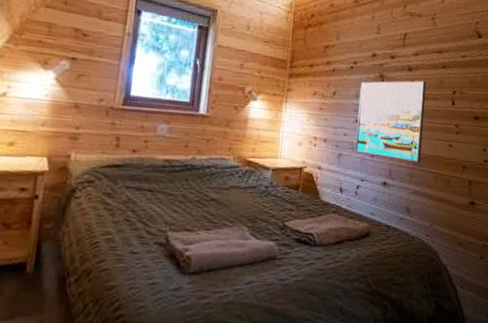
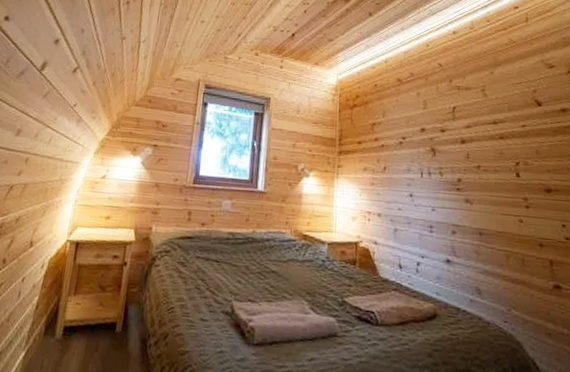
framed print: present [355,80,426,163] -> none [411,152,486,240]

